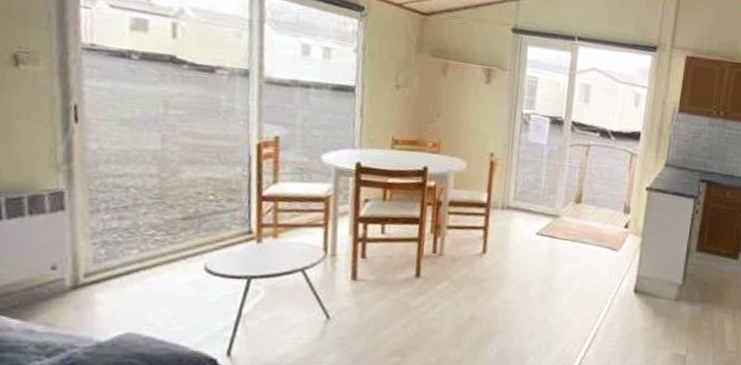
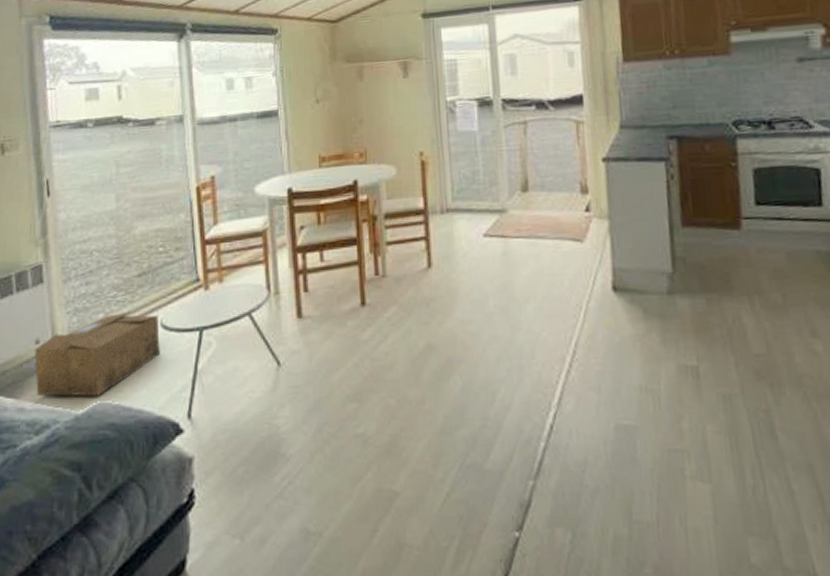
cardboard box: none [49,251,203,327] -> present [34,311,160,397]

